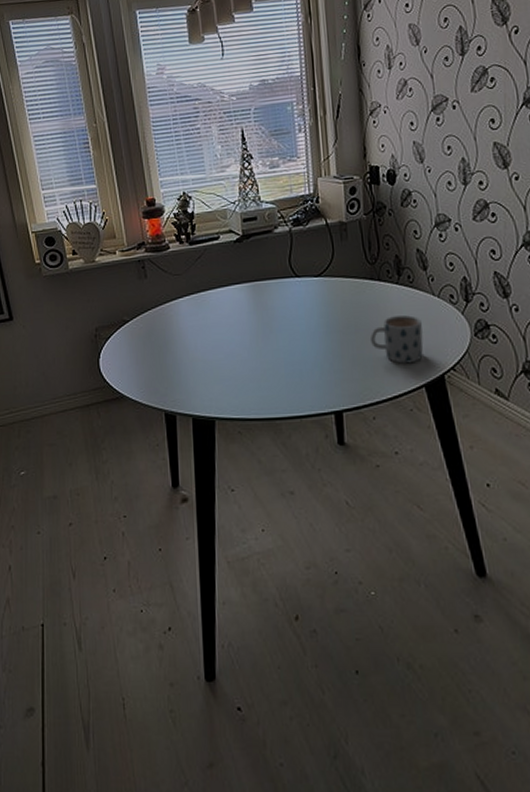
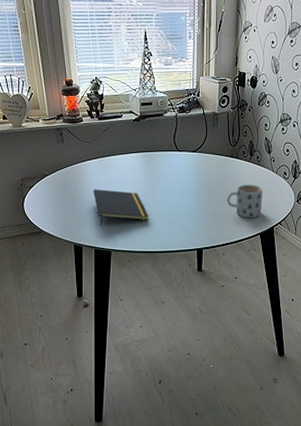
notepad: none [187,335,264,386] -> present [93,189,149,226]

